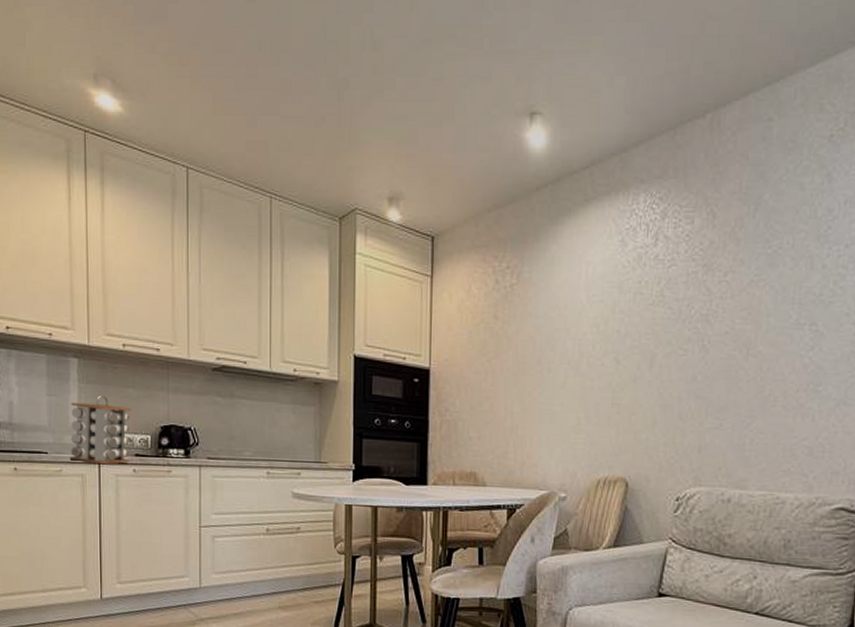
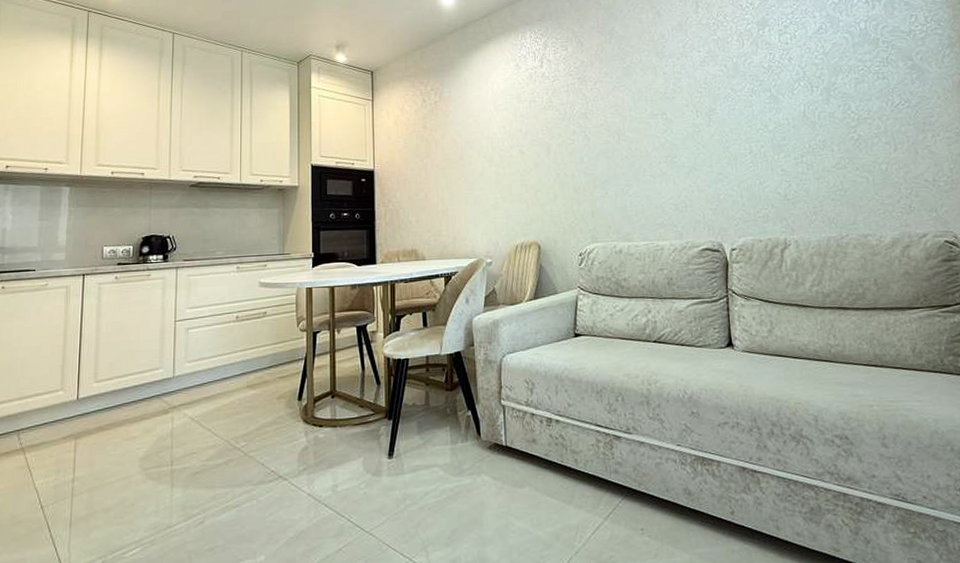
spice rack: present [69,395,132,465] -> none [56,215,117,276]

